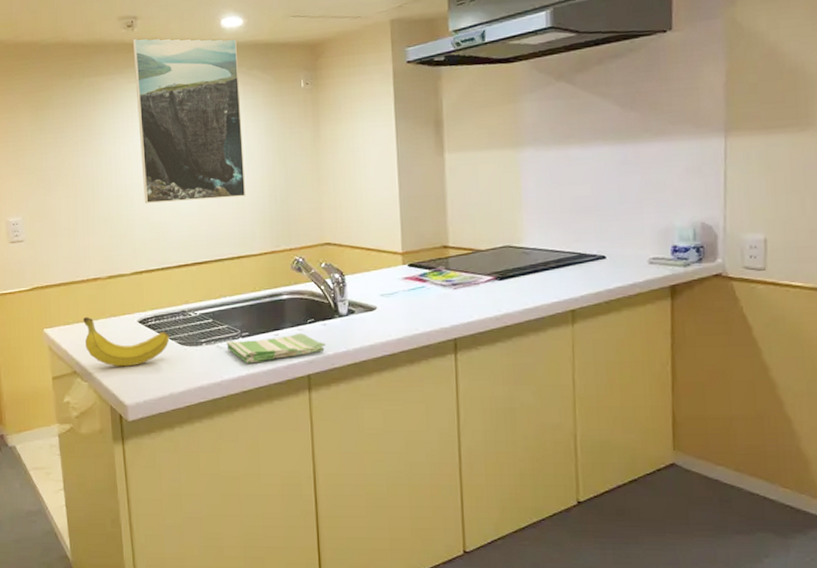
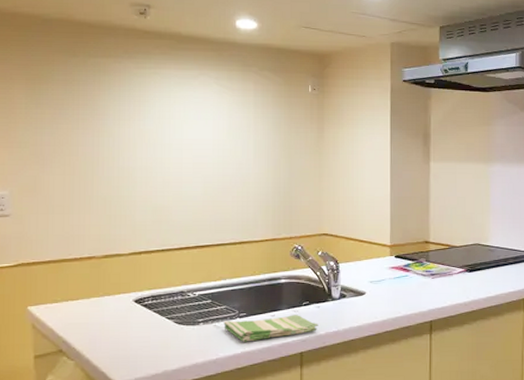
fruit: present [82,317,170,367] -> none [72,295,166,345]
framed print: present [132,37,246,204] -> none [144,24,251,187]

